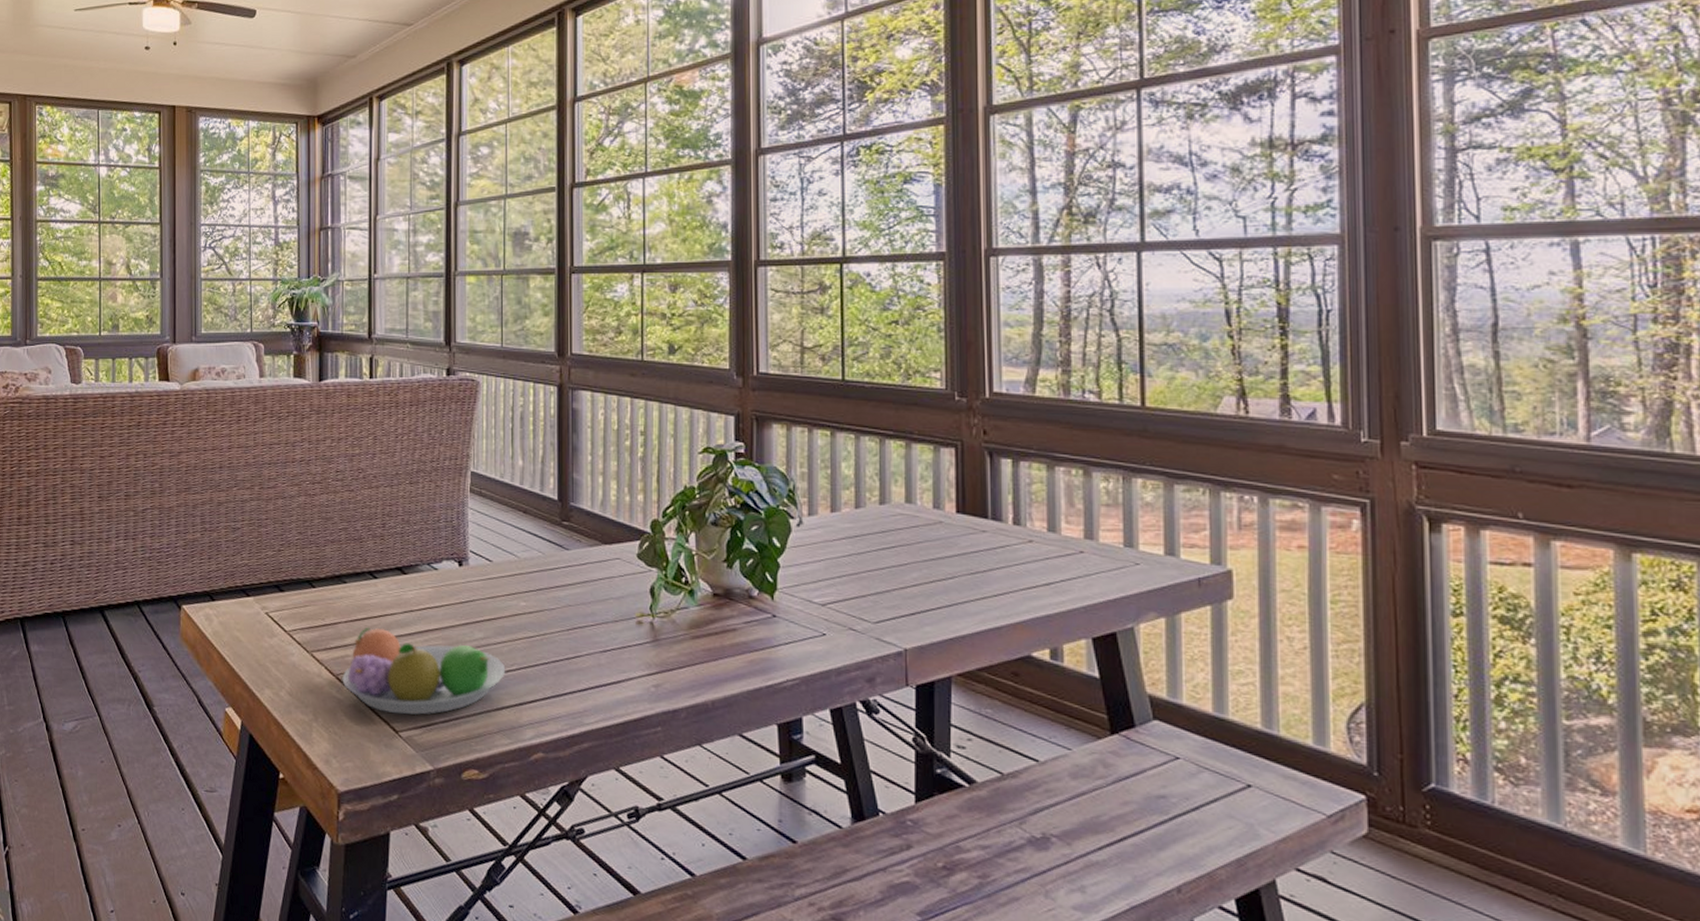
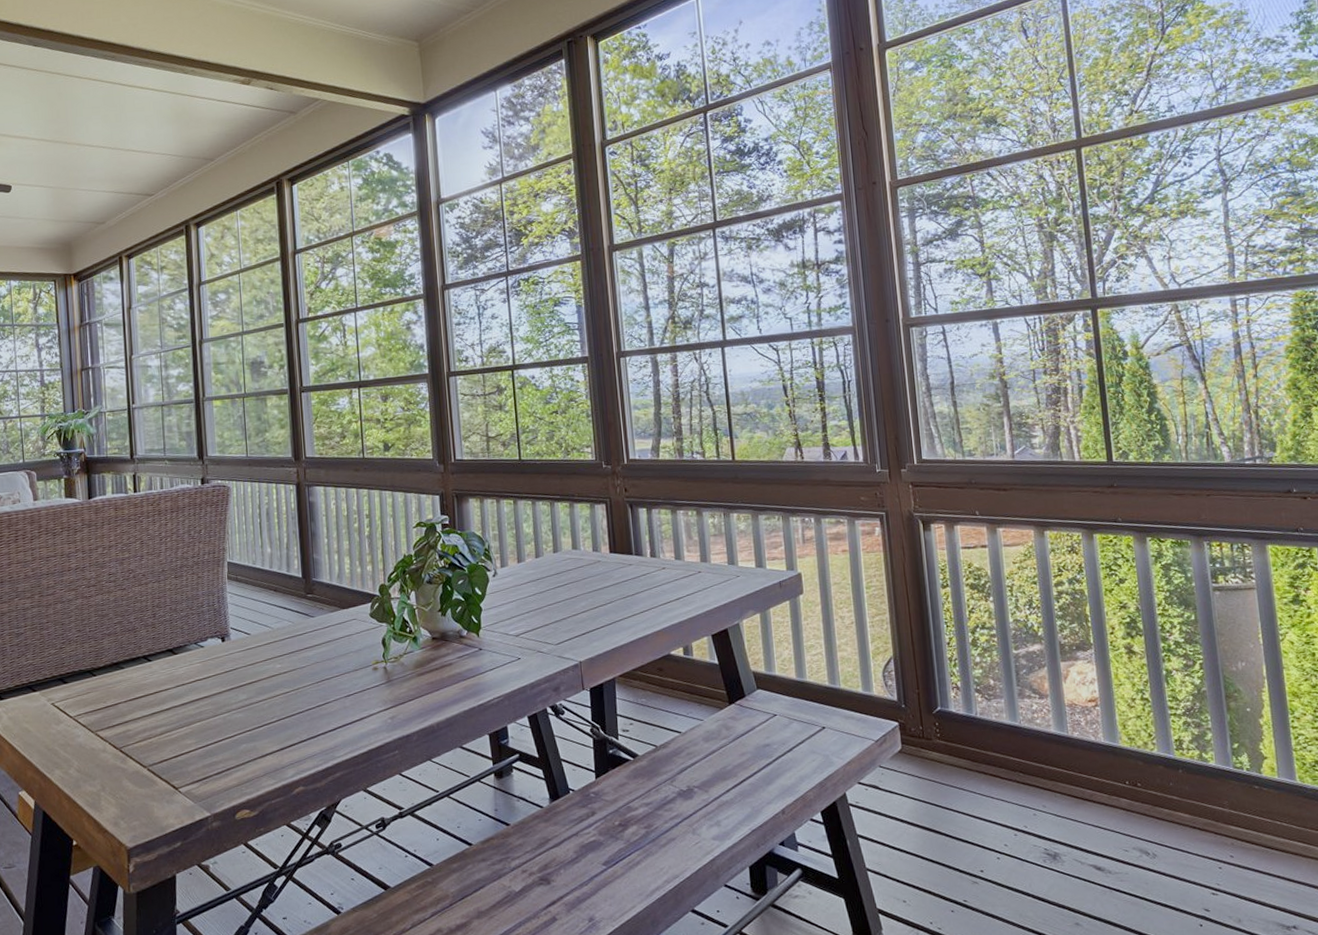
fruit bowl: present [342,627,506,716] -> none [125,703,268,774]

